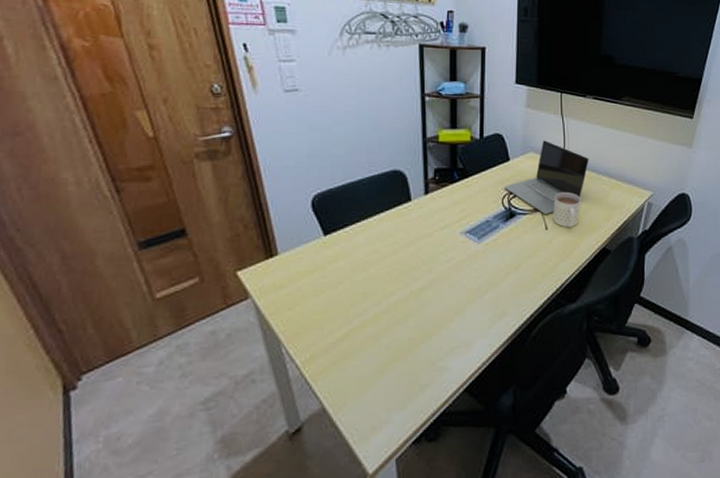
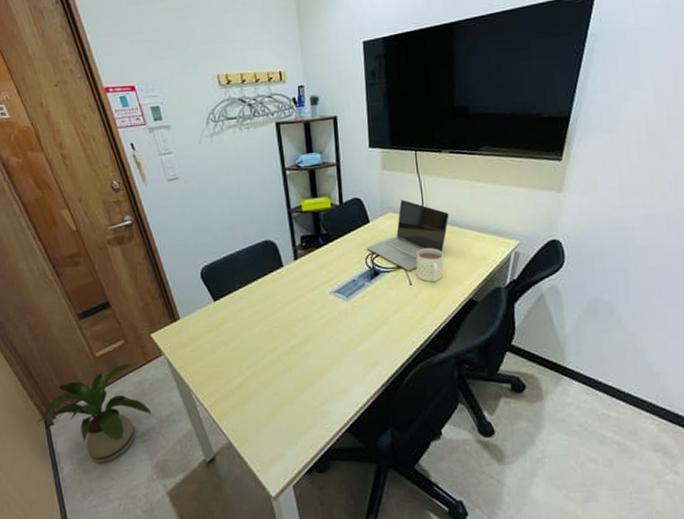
house plant: none [52,308,224,441] -> present [38,363,152,463]

